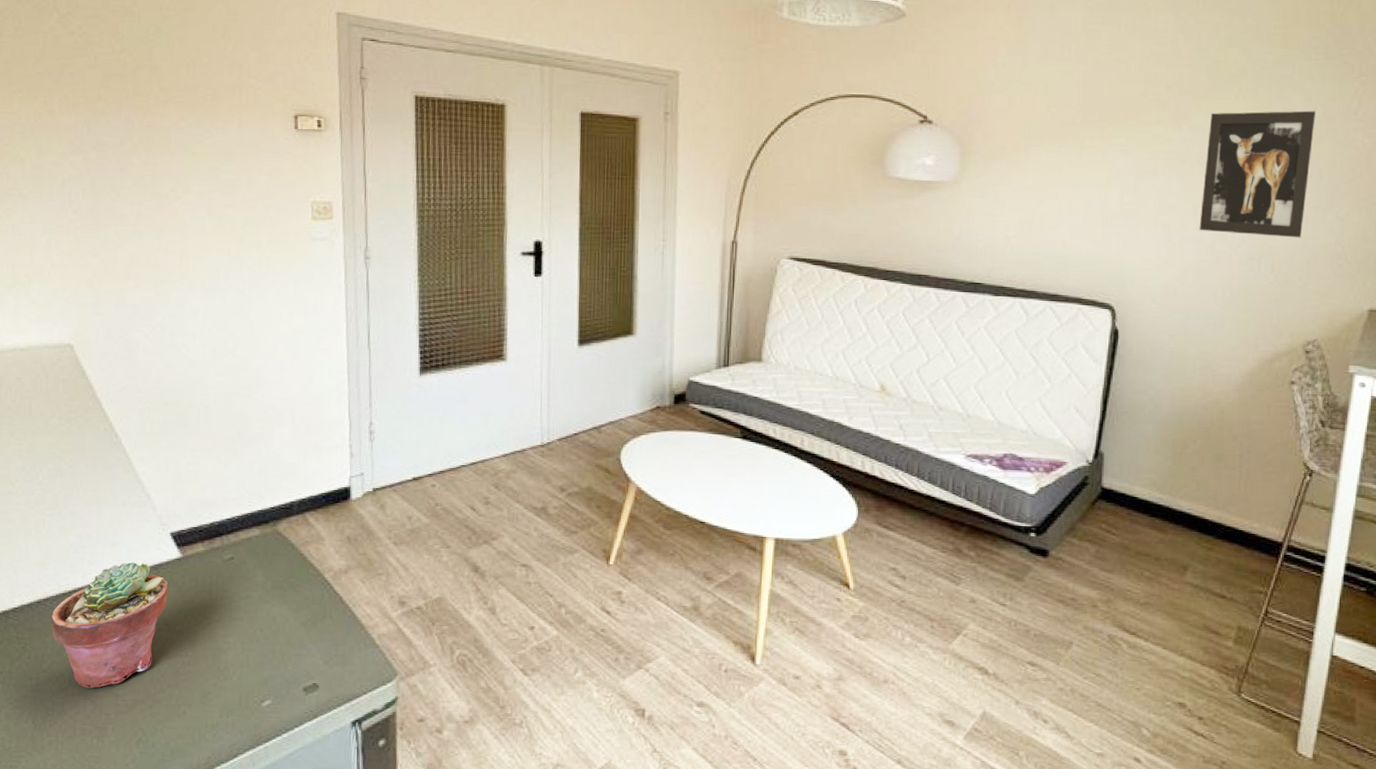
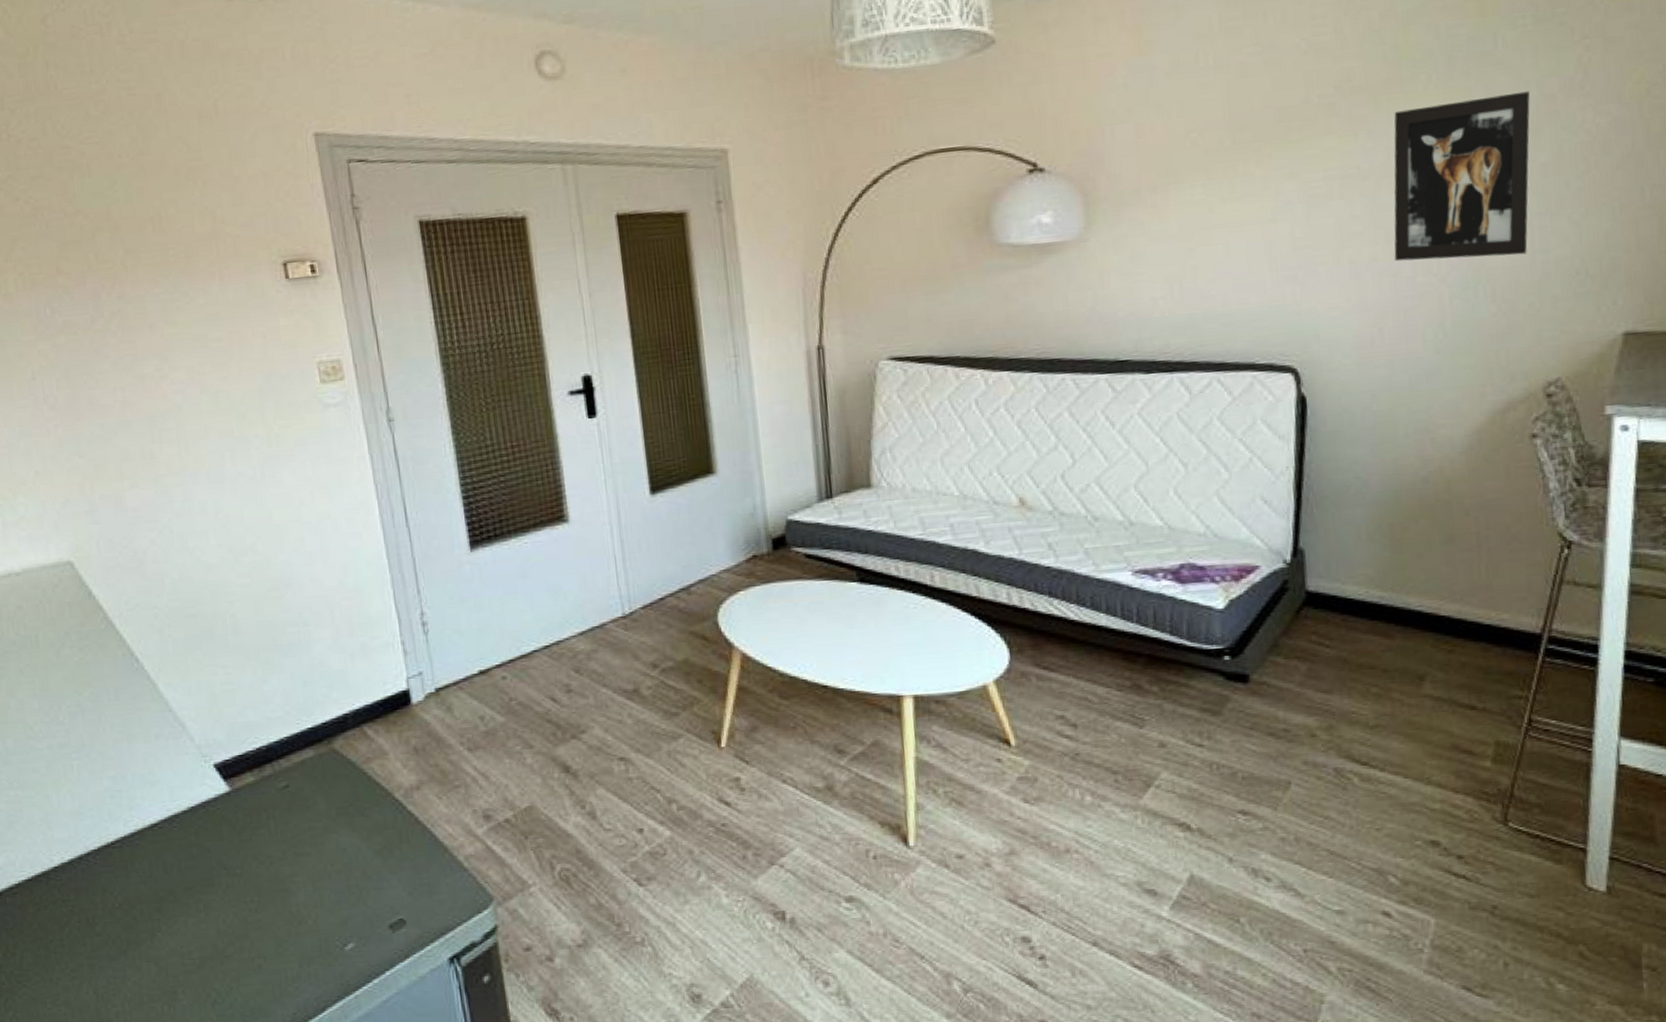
potted succulent: present [51,562,169,689] -> none [96,802,222,950]

